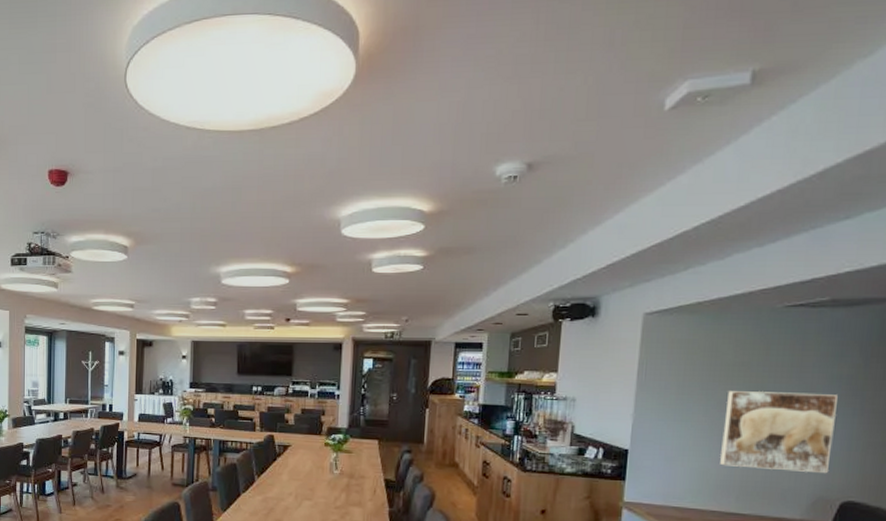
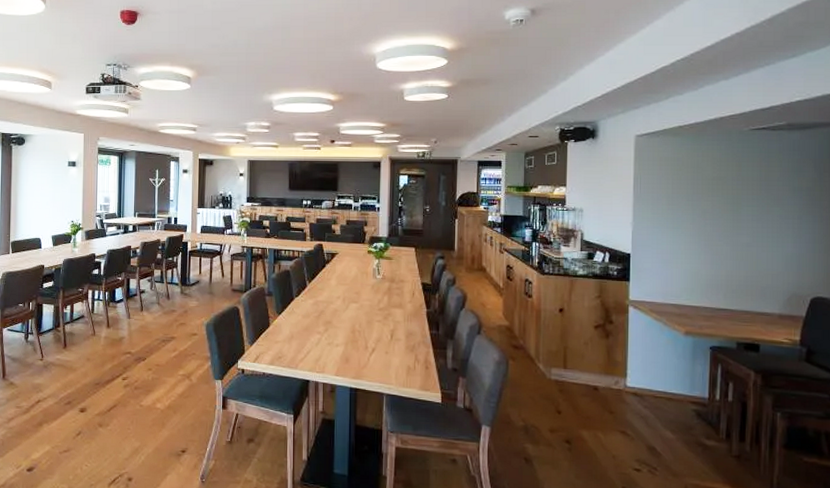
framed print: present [720,391,838,474] -> none [708,202,800,273]

